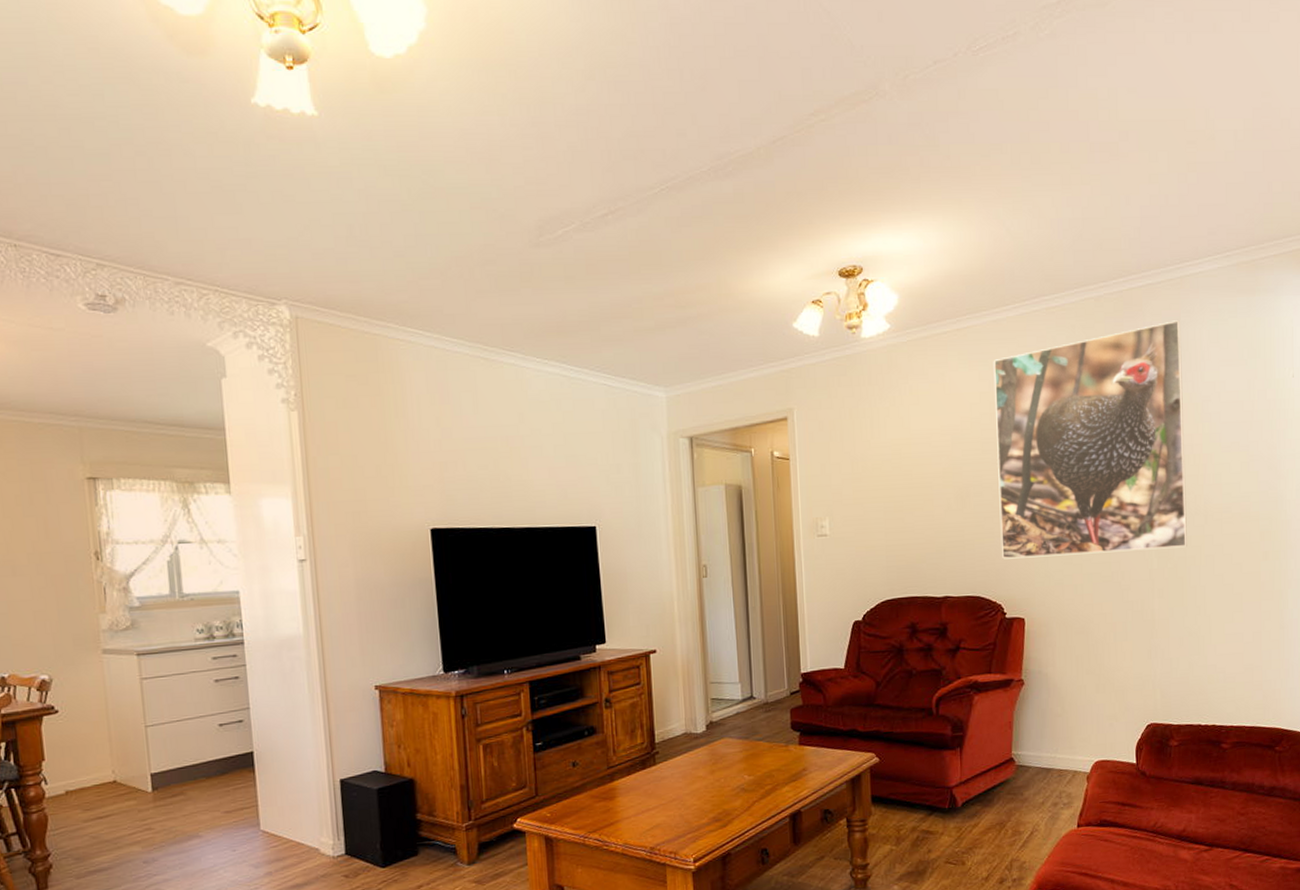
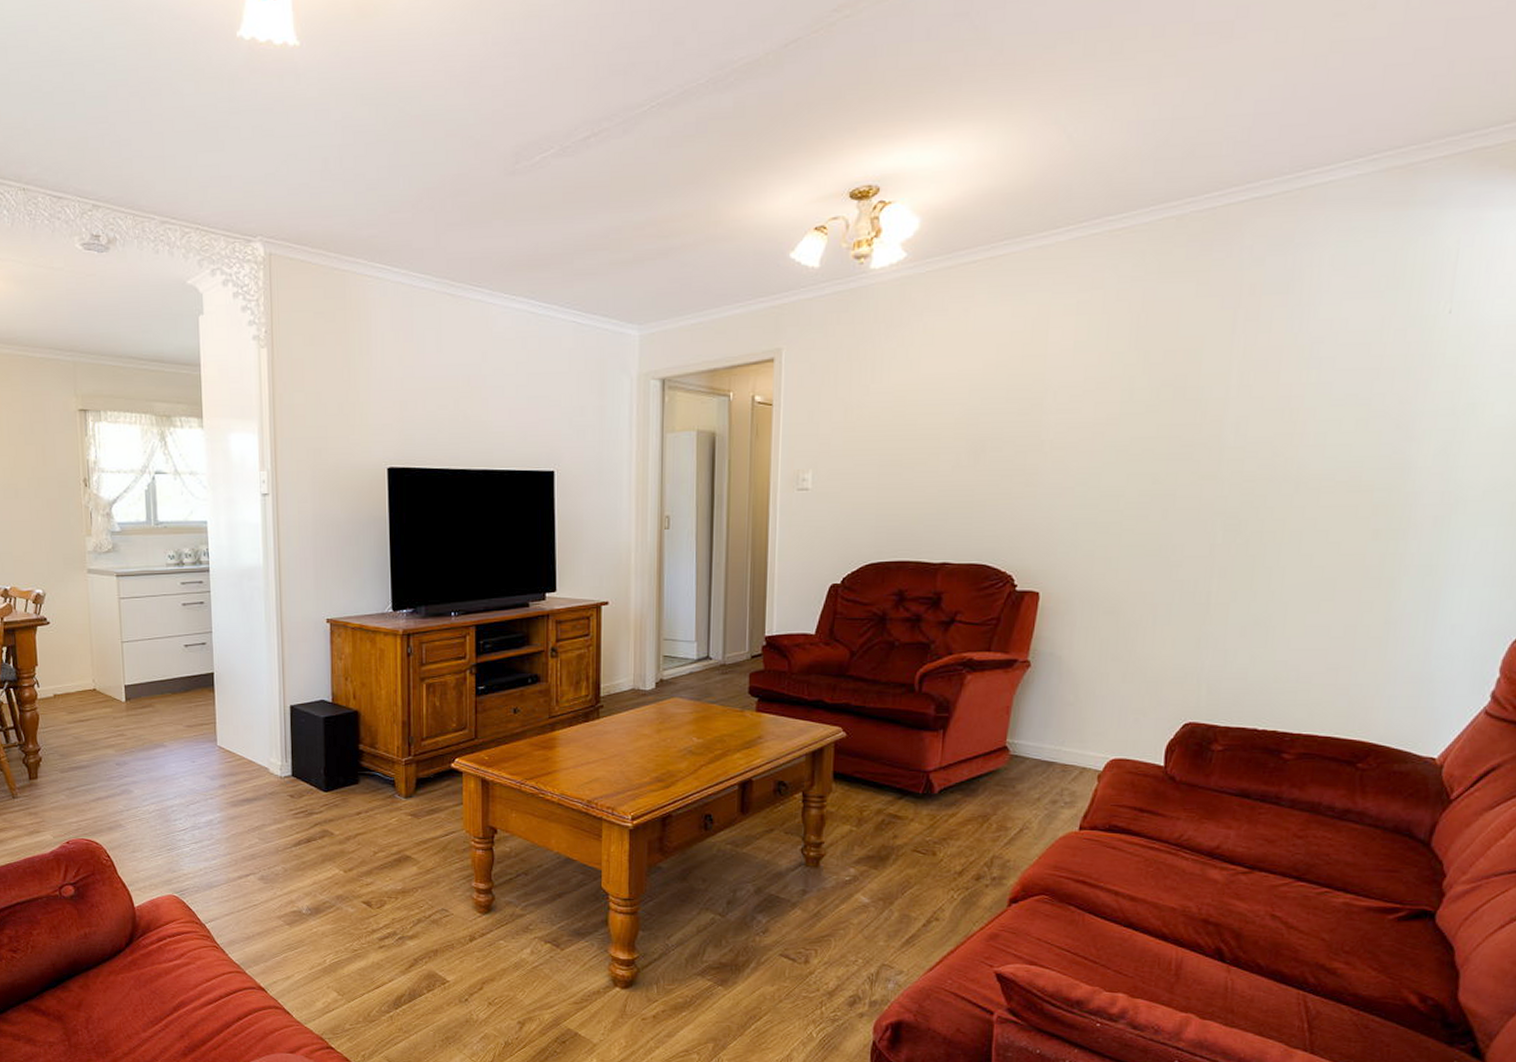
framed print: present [993,320,1187,559] -> none [1019,243,1293,525]

